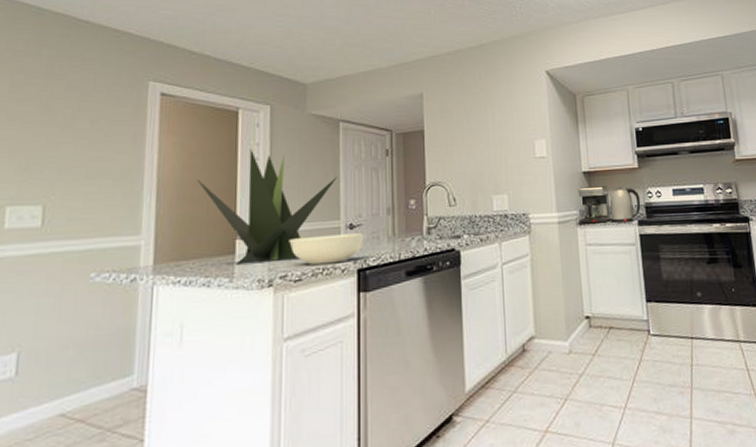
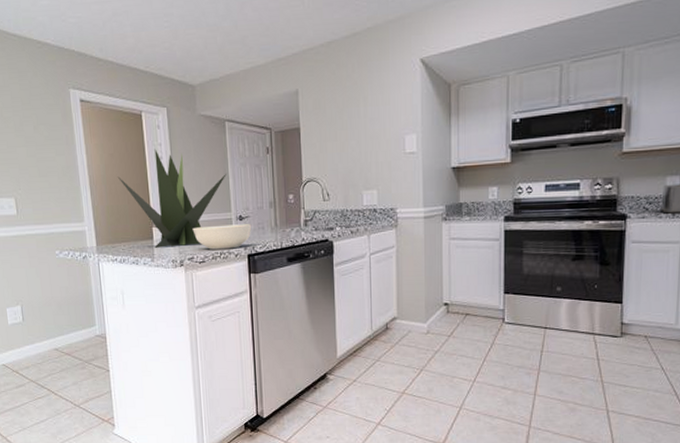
coffee maker: present [577,185,611,224] -> none [444,180,477,219]
kettle: present [608,187,641,223] -> none [476,182,509,219]

